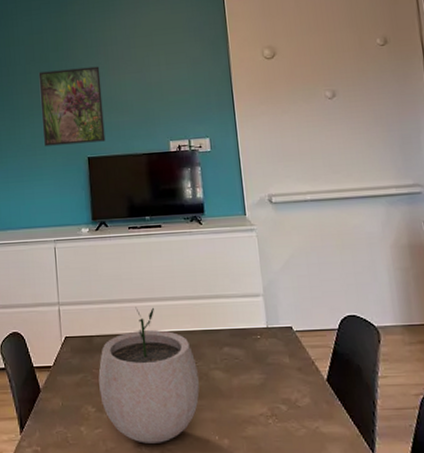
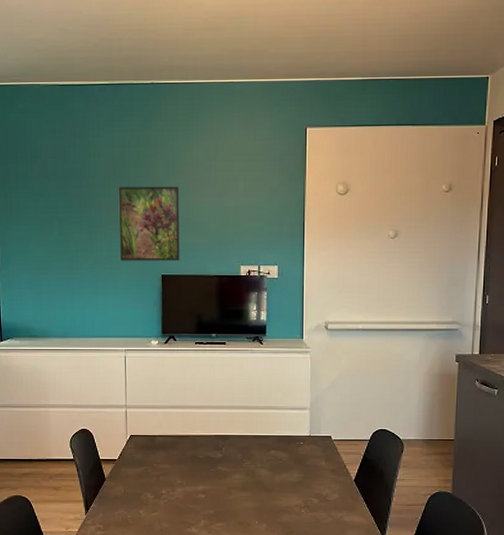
plant pot: present [98,306,200,444] -> none [158,412,247,525]

